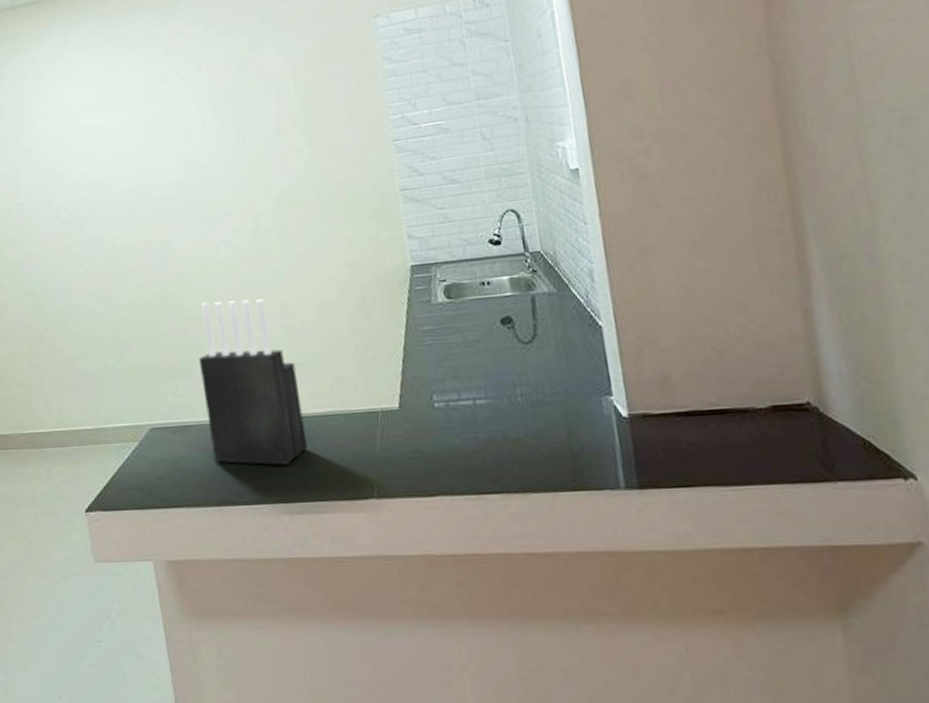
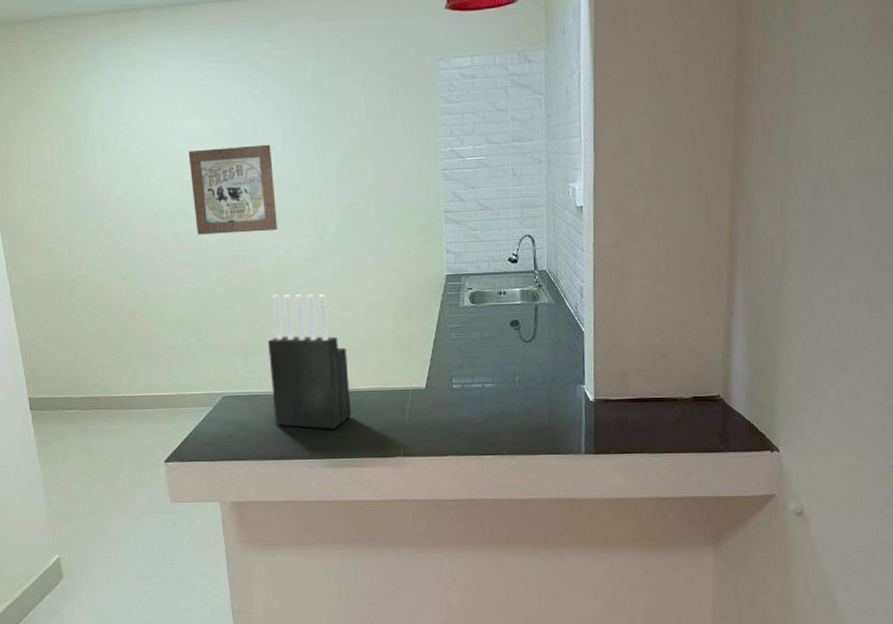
wall art: none [96,131,203,240] -> present [188,144,278,235]

